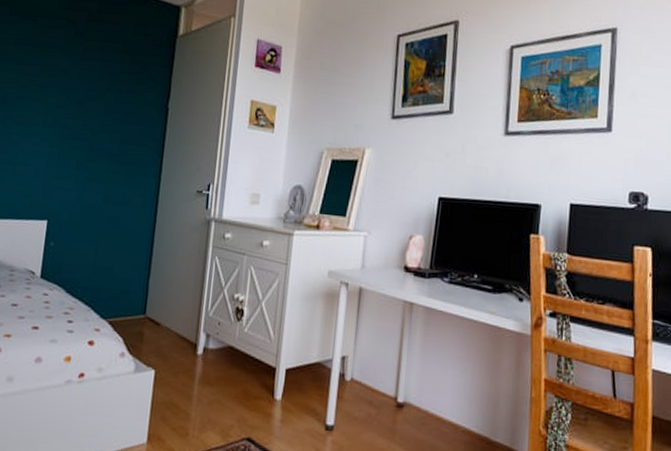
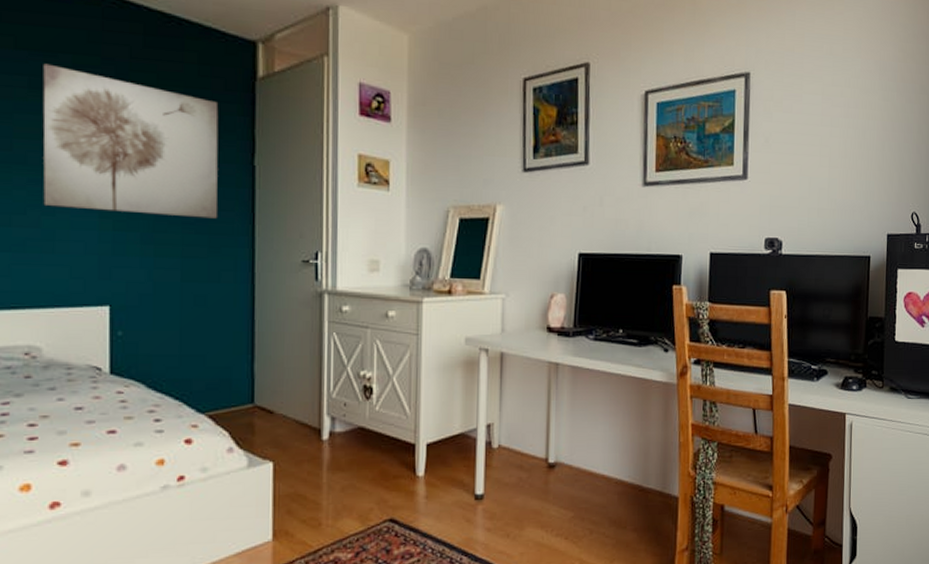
wall art: none [12,25,147,152] -> present [42,63,219,219]

